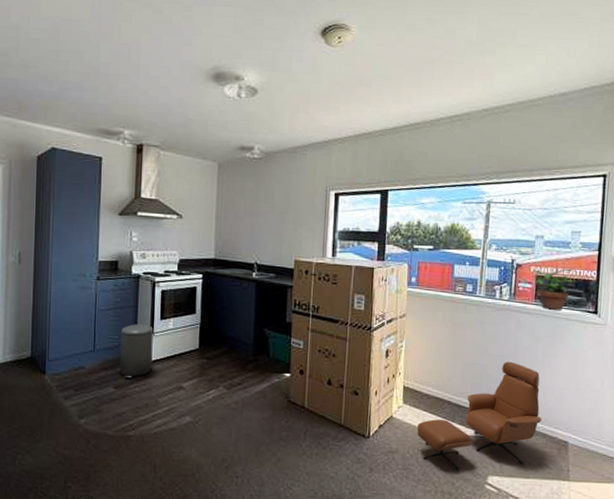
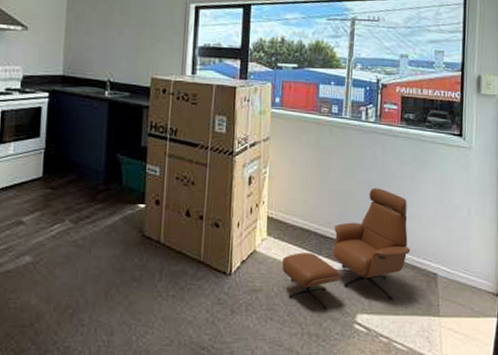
potted plant: present [531,268,576,311] -> none [397,89,440,134]

